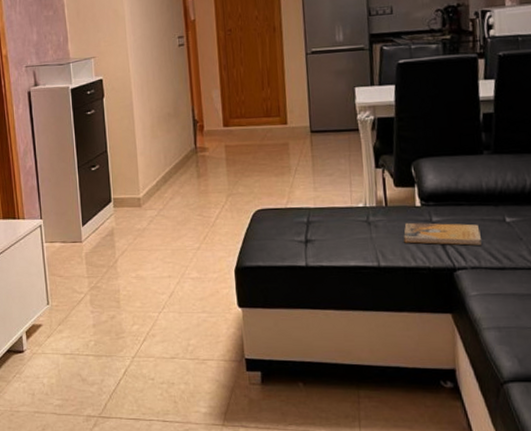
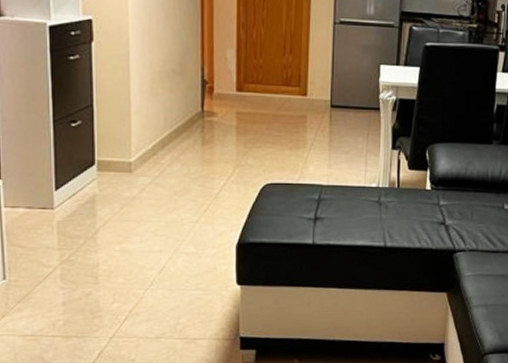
book: present [403,222,482,246] -> none [411,205,481,229]

